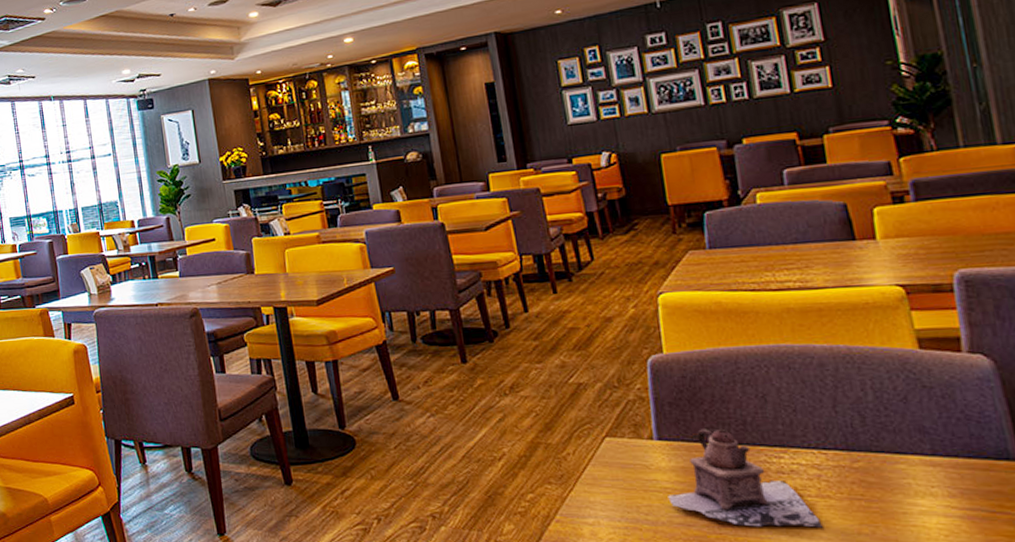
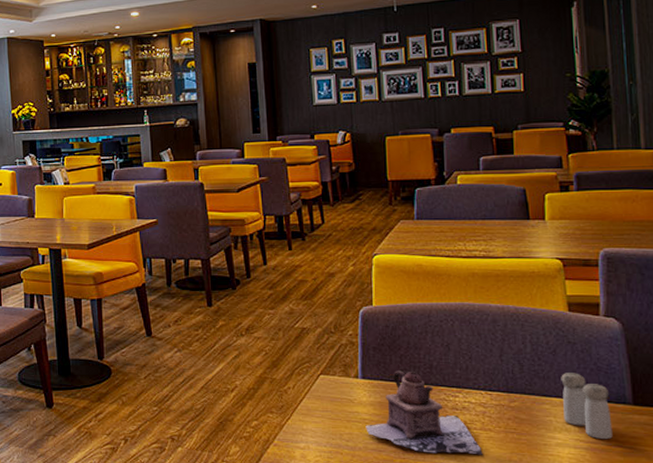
salt and pepper shaker: none [917,423,996,506] -> present [561,373,613,440]

